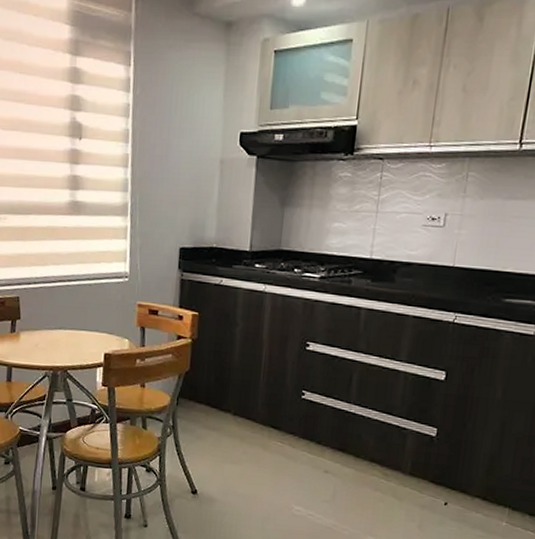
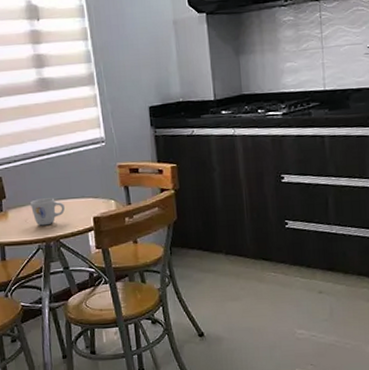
mug: none [43,325,77,354] -> present [29,198,65,226]

